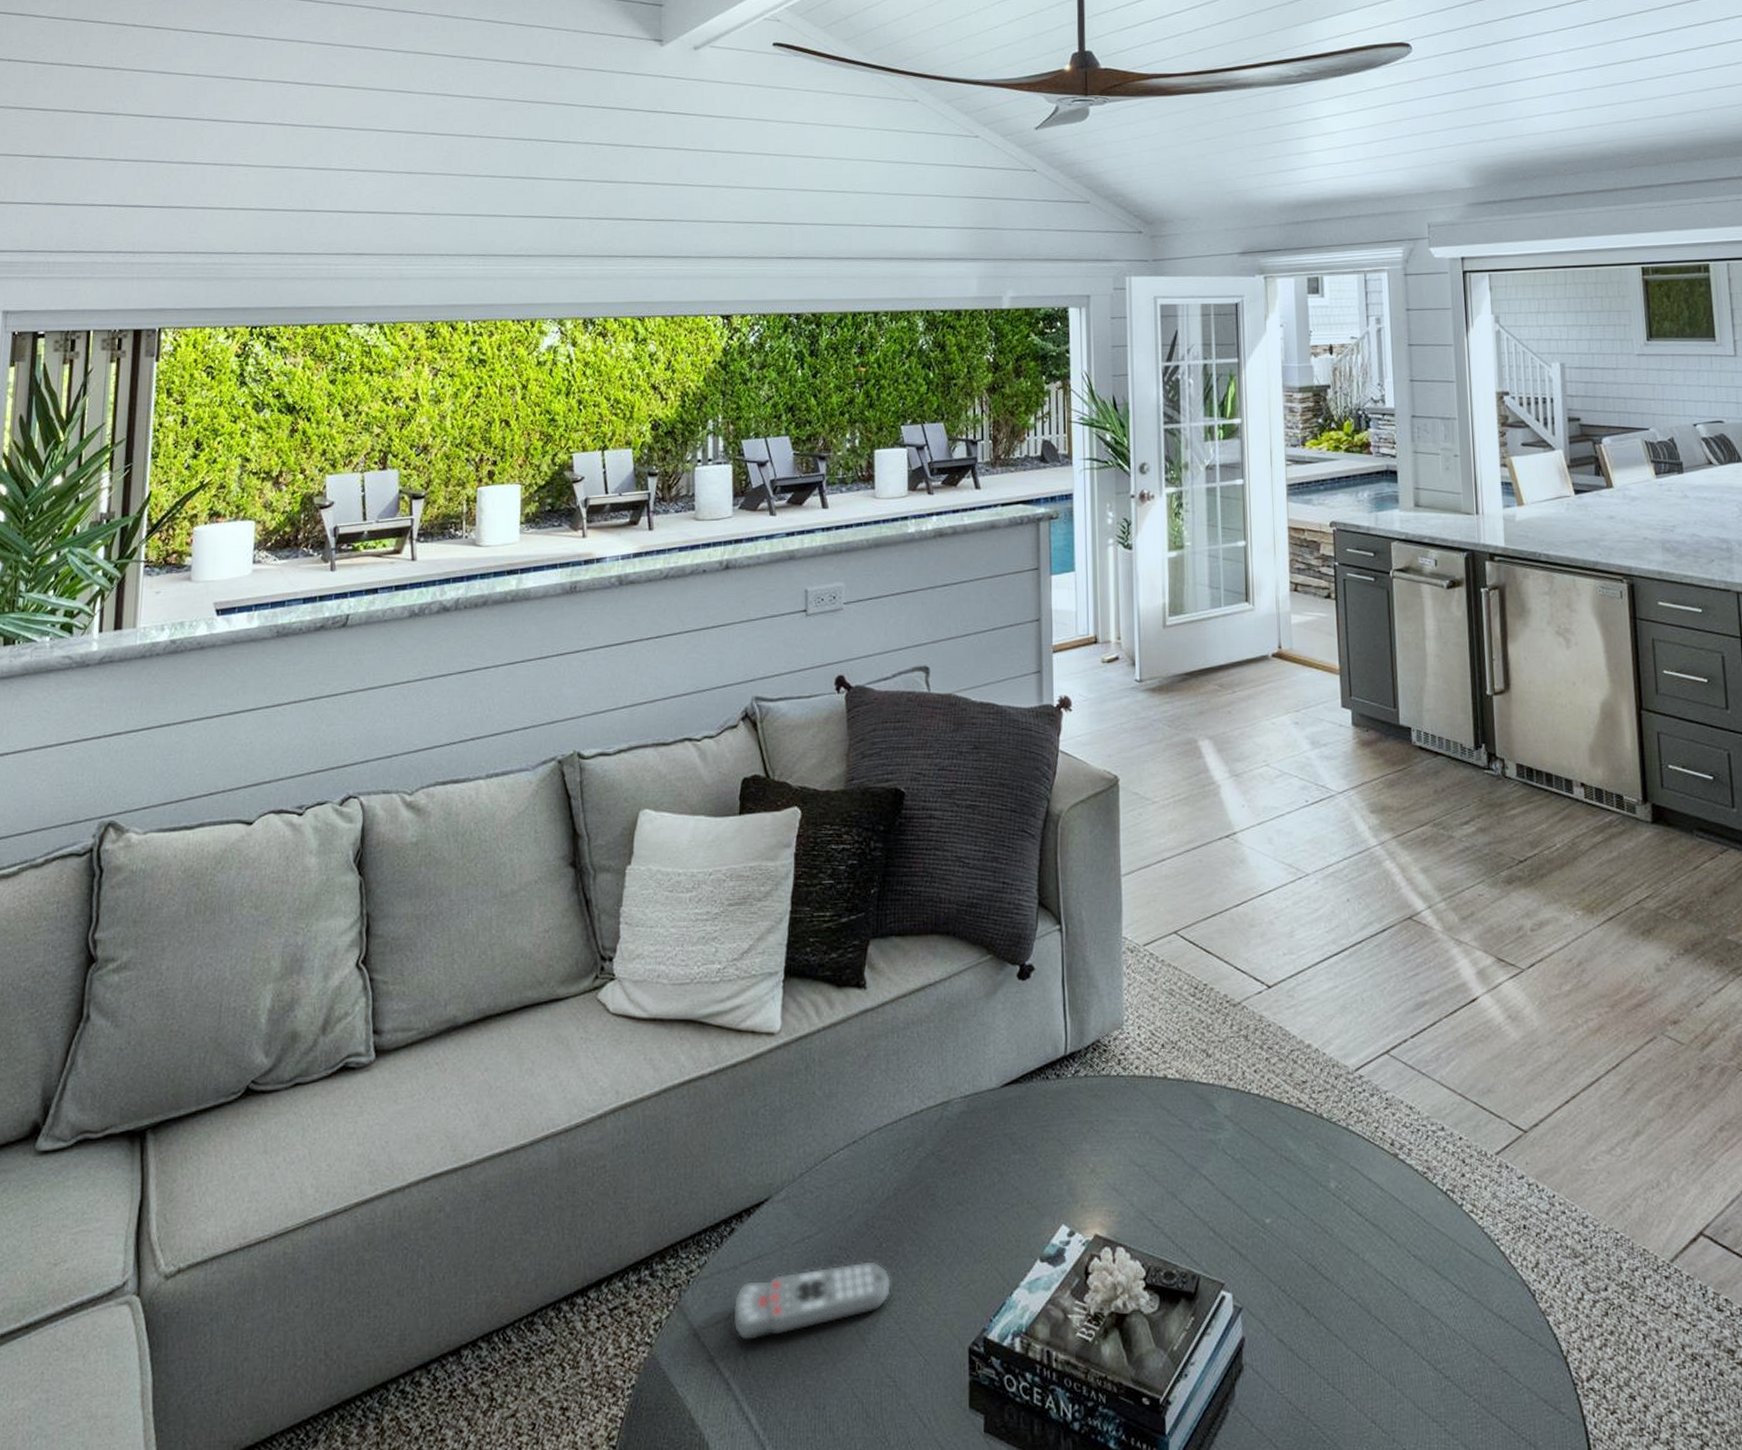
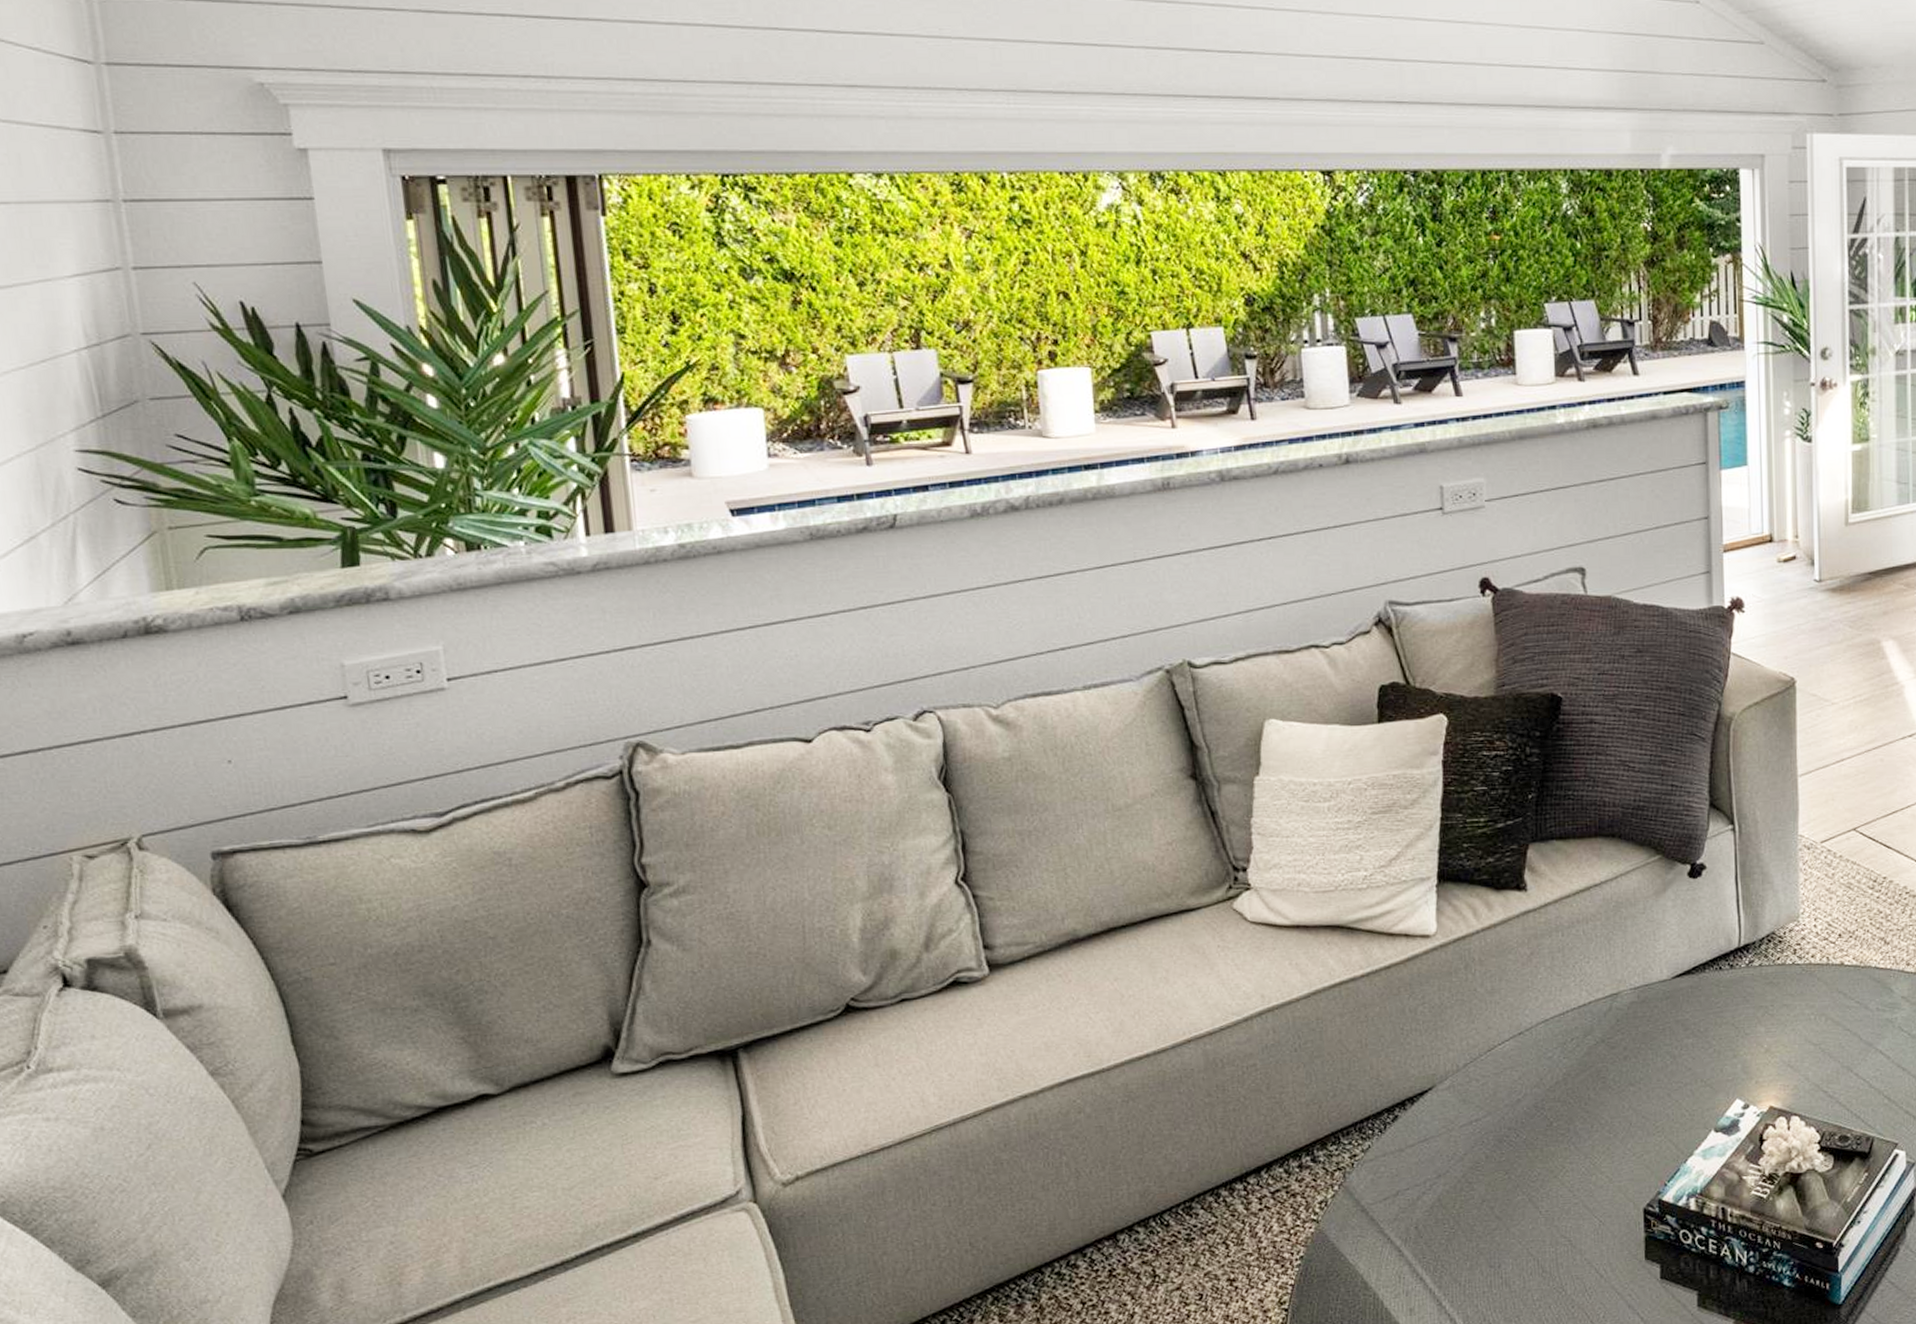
remote control: present [732,1260,892,1342] -> none [1400,1138,1564,1214]

